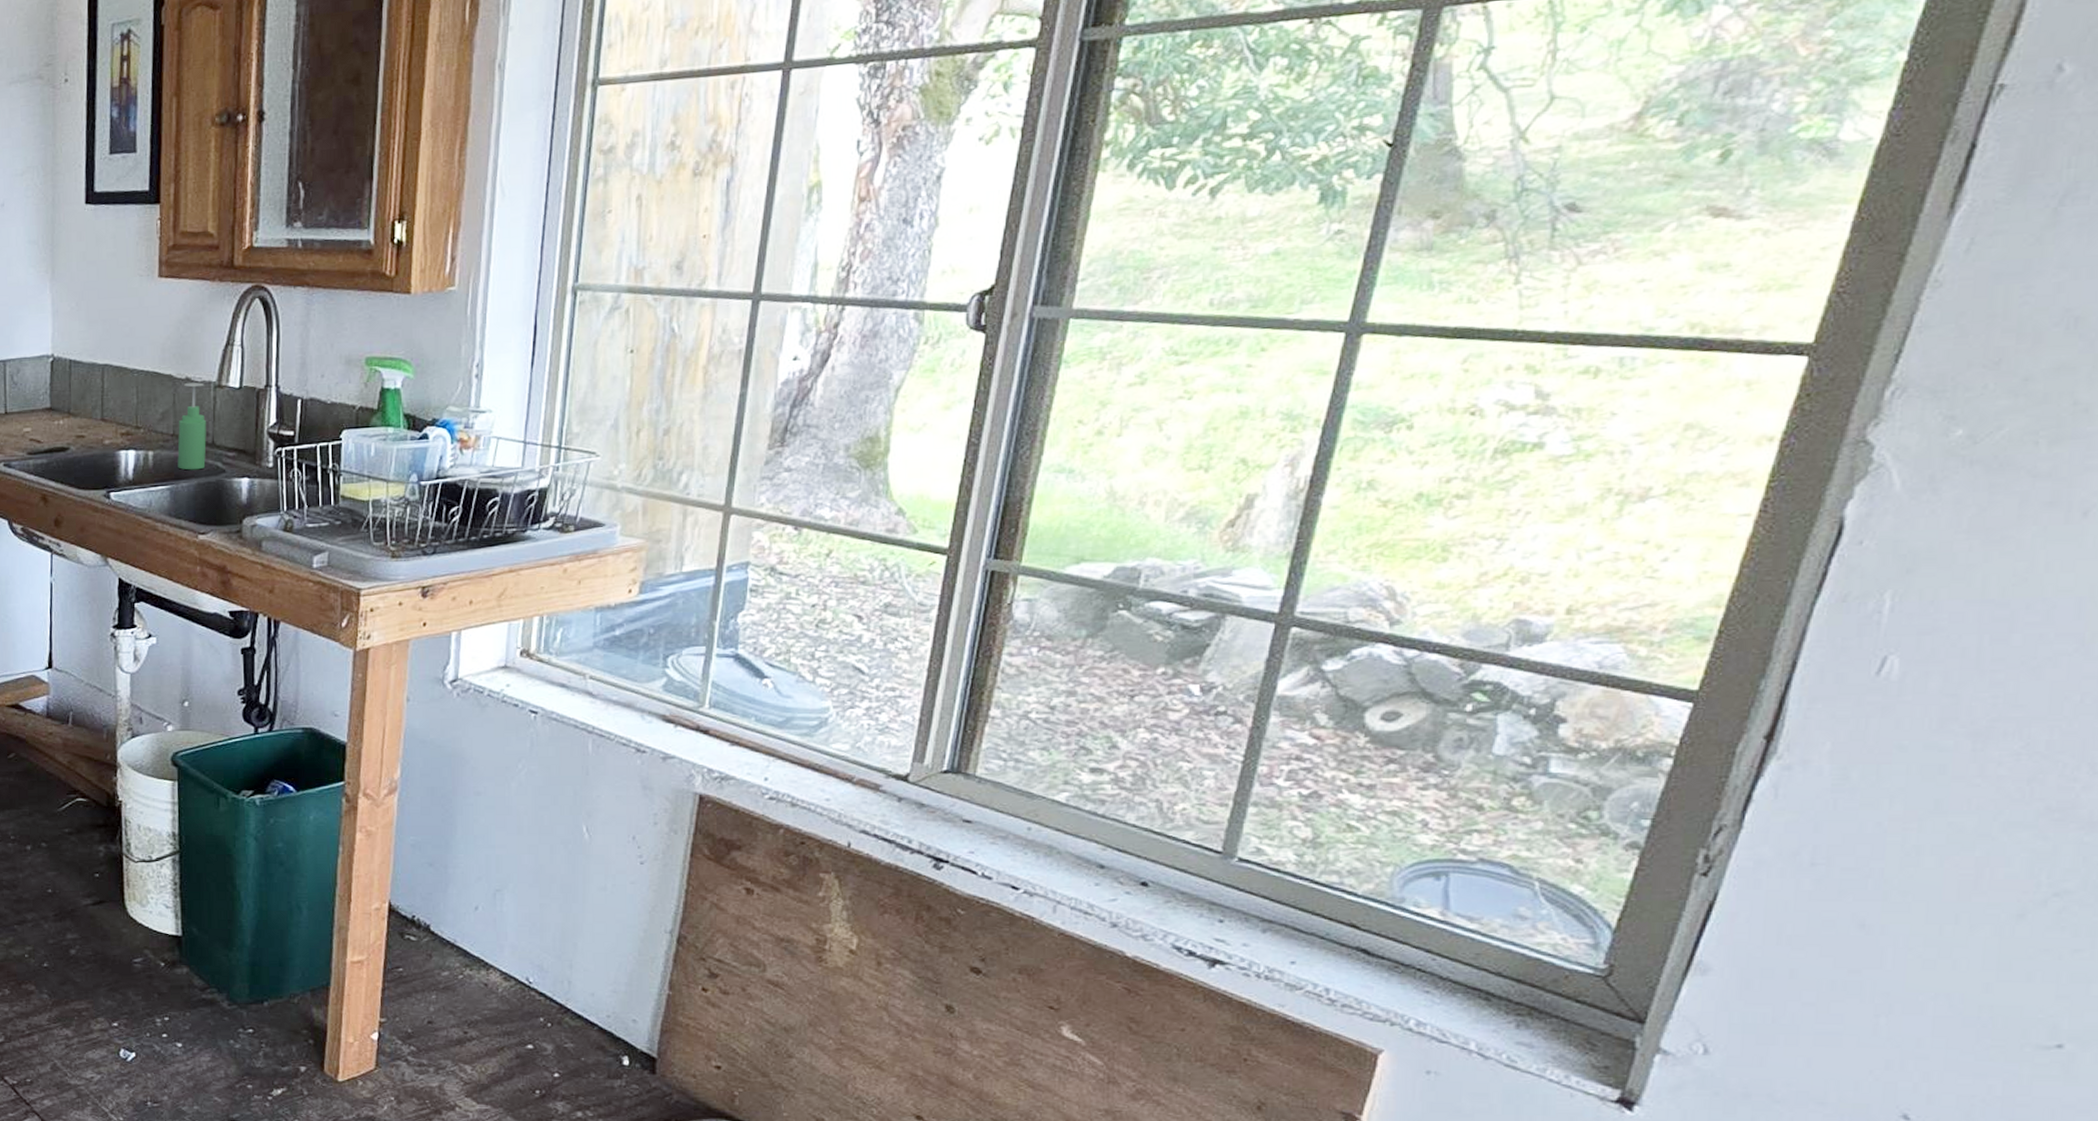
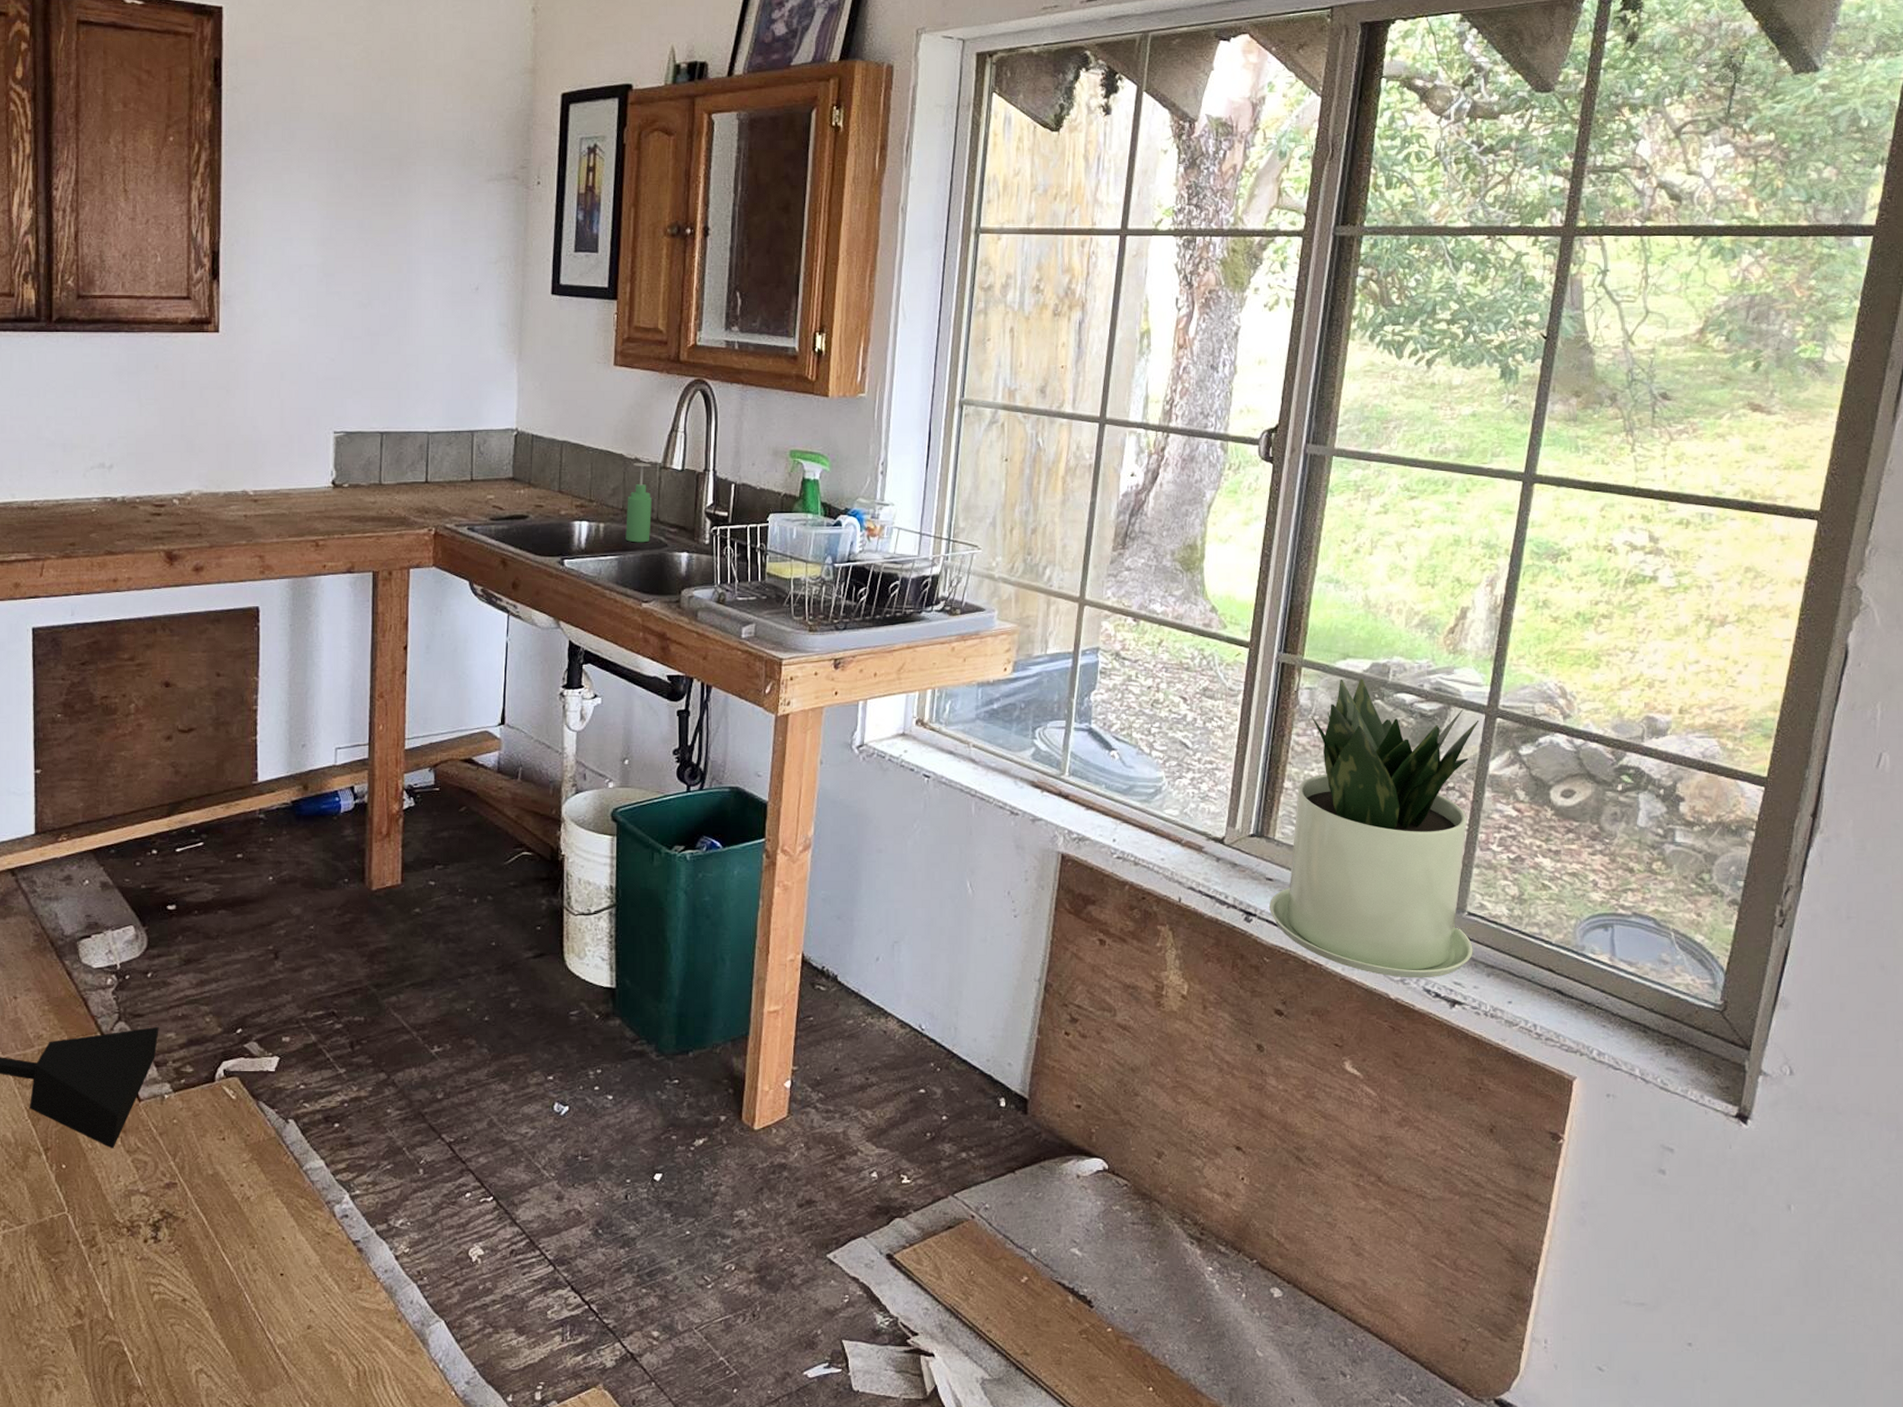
planter: none [967,586,1266,934] -> present [1270,679,1479,978]

